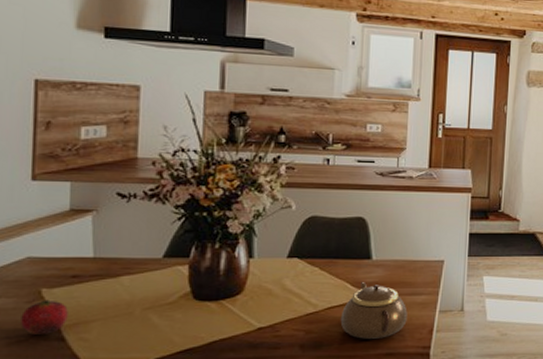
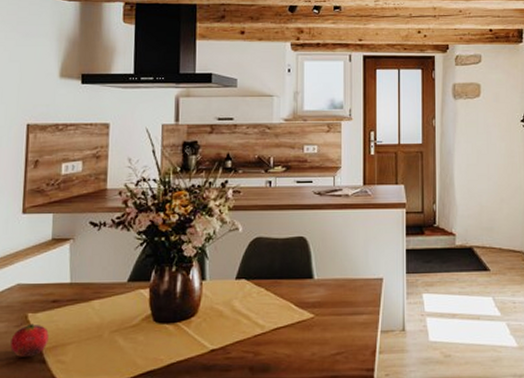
teapot: present [340,281,408,339] -> none [286,301,350,361]

